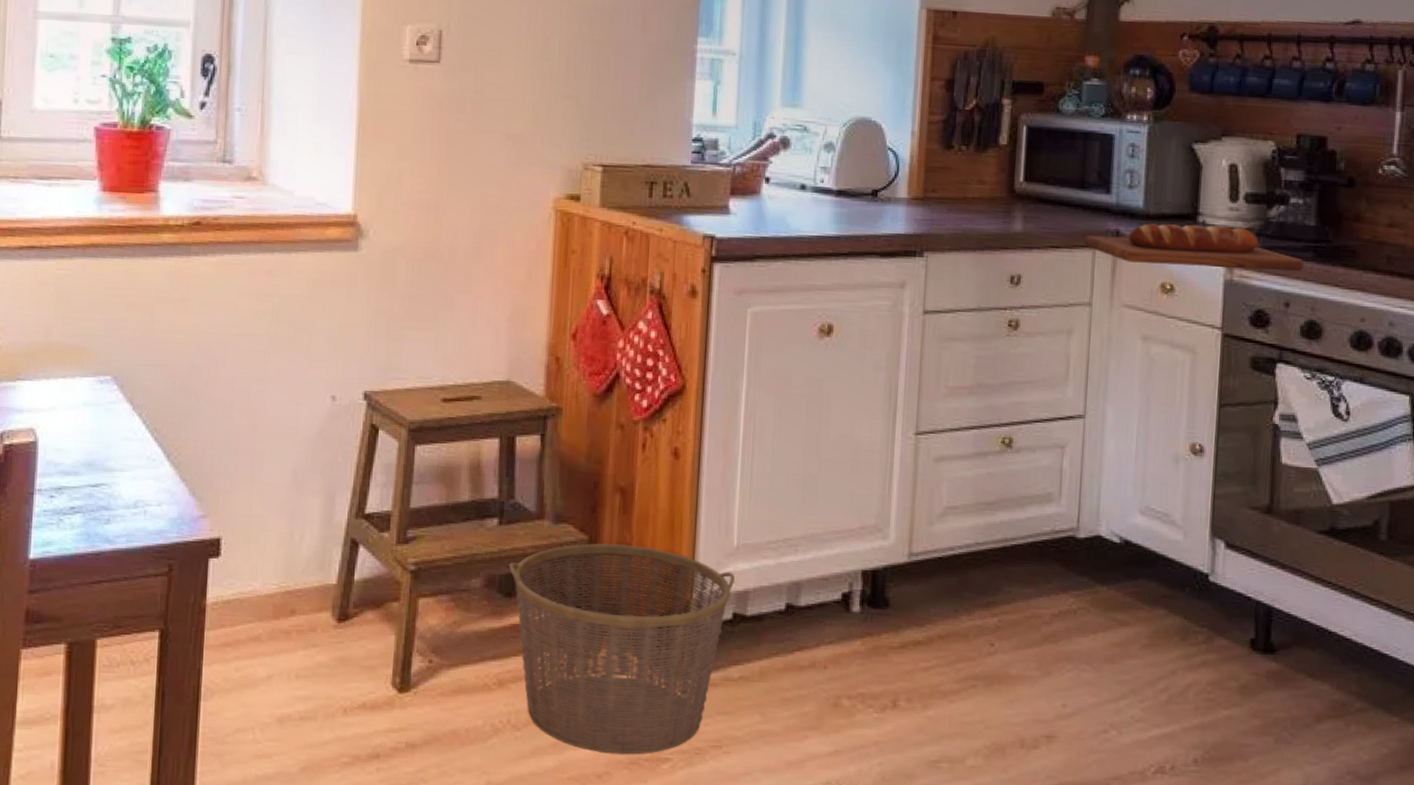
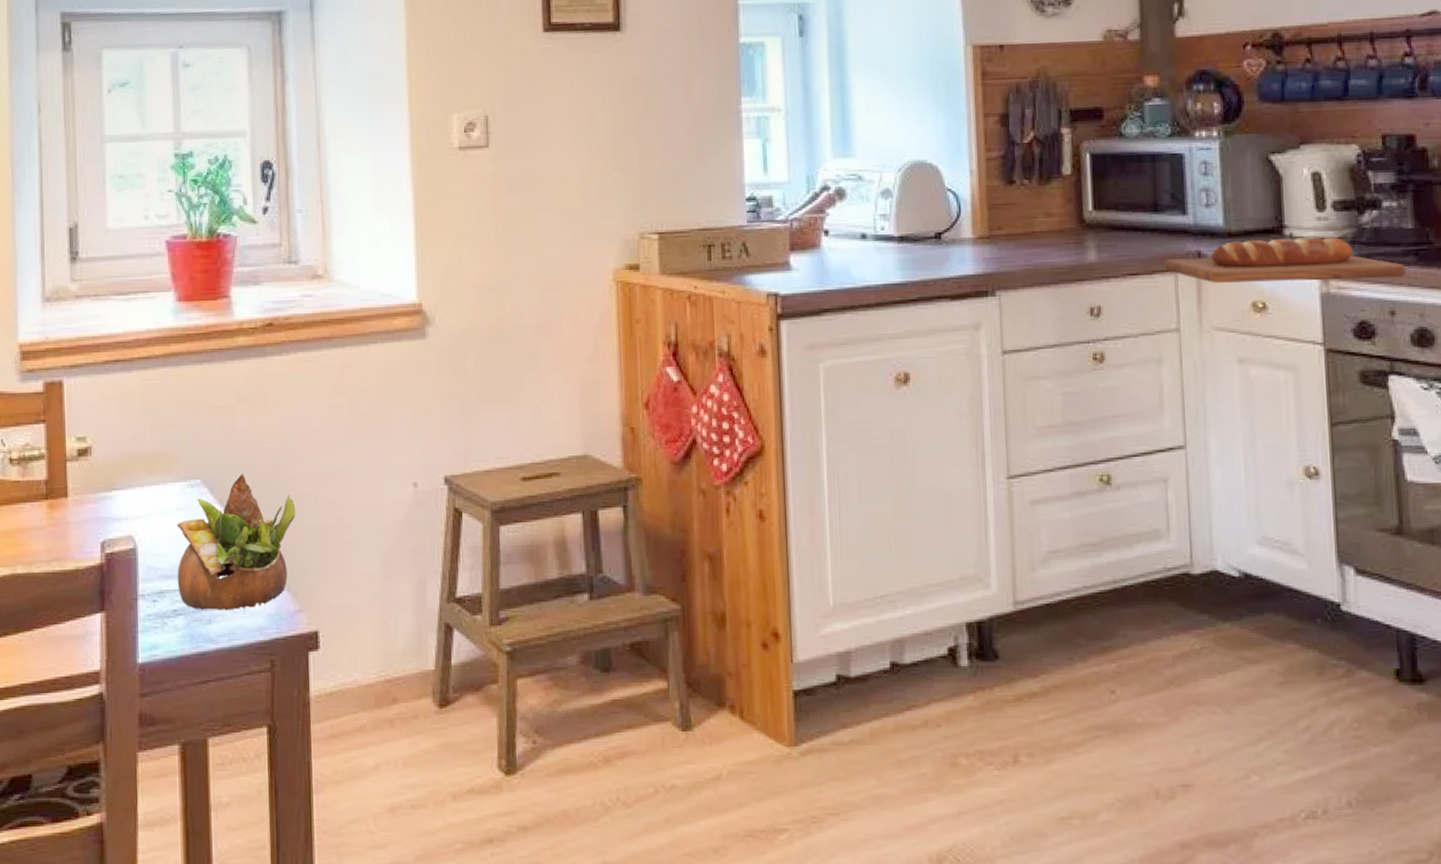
salad: none [77,373,208,512] -> present [176,473,296,611]
basket: present [509,543,735,754] -> none [604,611,834,826]

